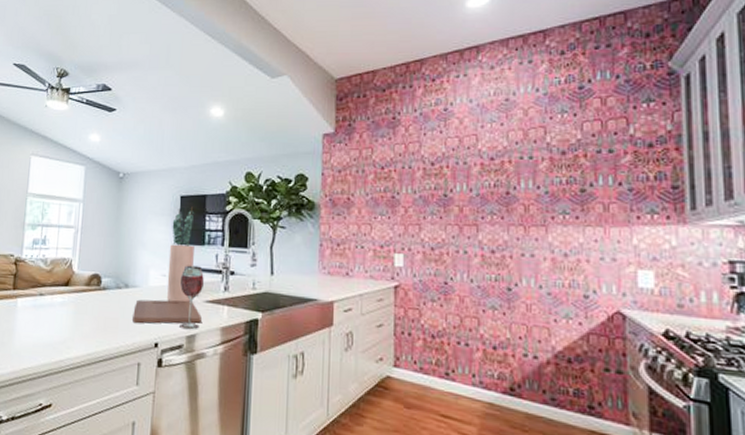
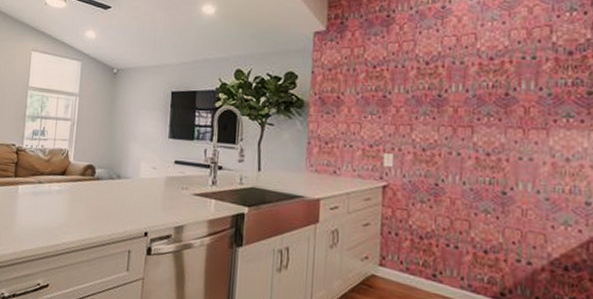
cutting board: present [132,299,202,324] -> none [124,190,190,215]
vase: present [166,206,195,302] -> none [156,102,185,194]
wineglass: present [179,265,204,330] -> none [168,159,193,222]

